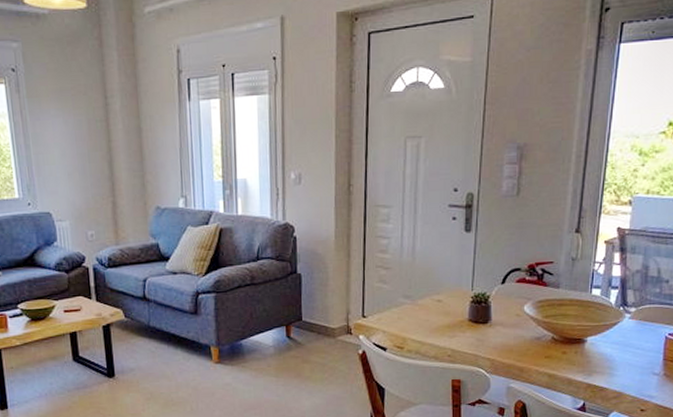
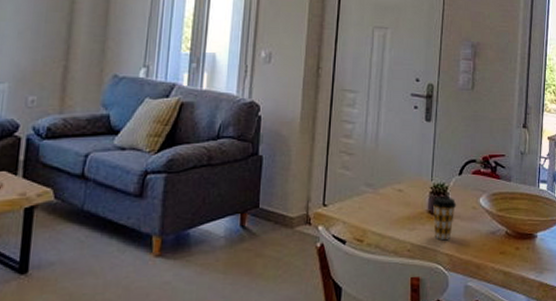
coffee cup: none [473,305,499,346] -> present [432,197,457,241]

